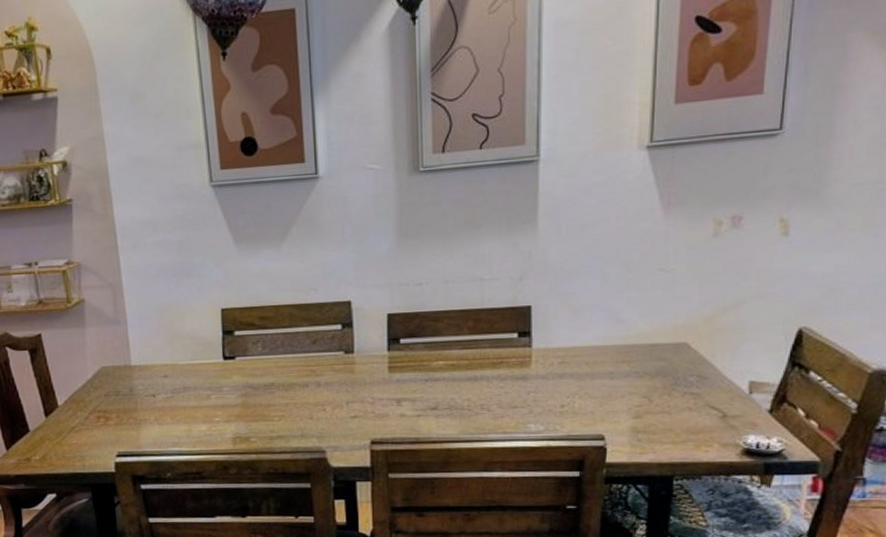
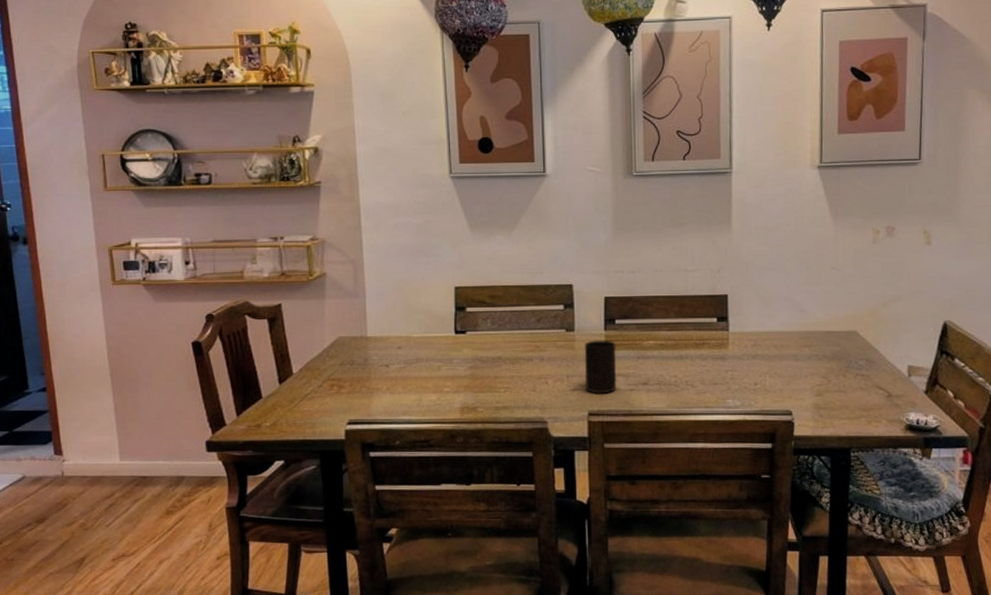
cup: none [365,361,402,421] -> present [584,340,617,394]

